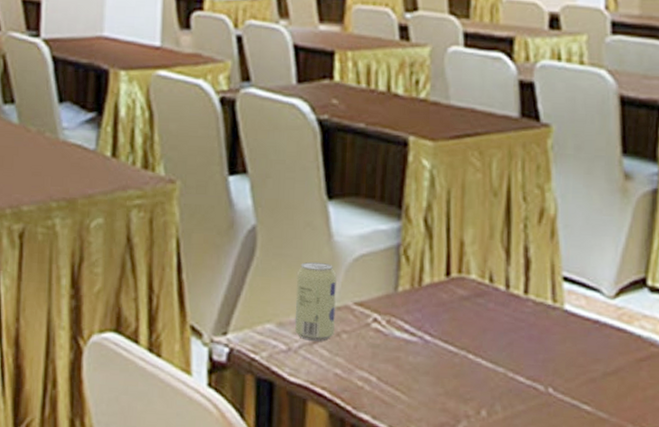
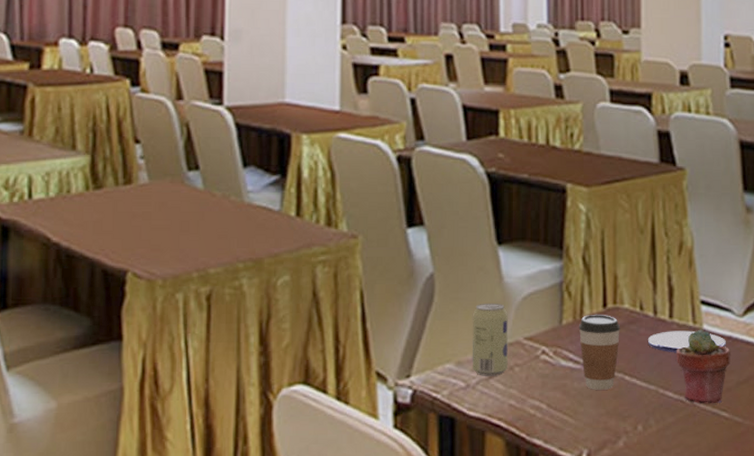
coffee cup: none [416,283,466,368] -> present [578,315,621,390]
saucer: none [498,308,592,334] -> present [648,330,726,353]
potted succulent: none [531,309,597,395] -> present [677,329,730,404]

